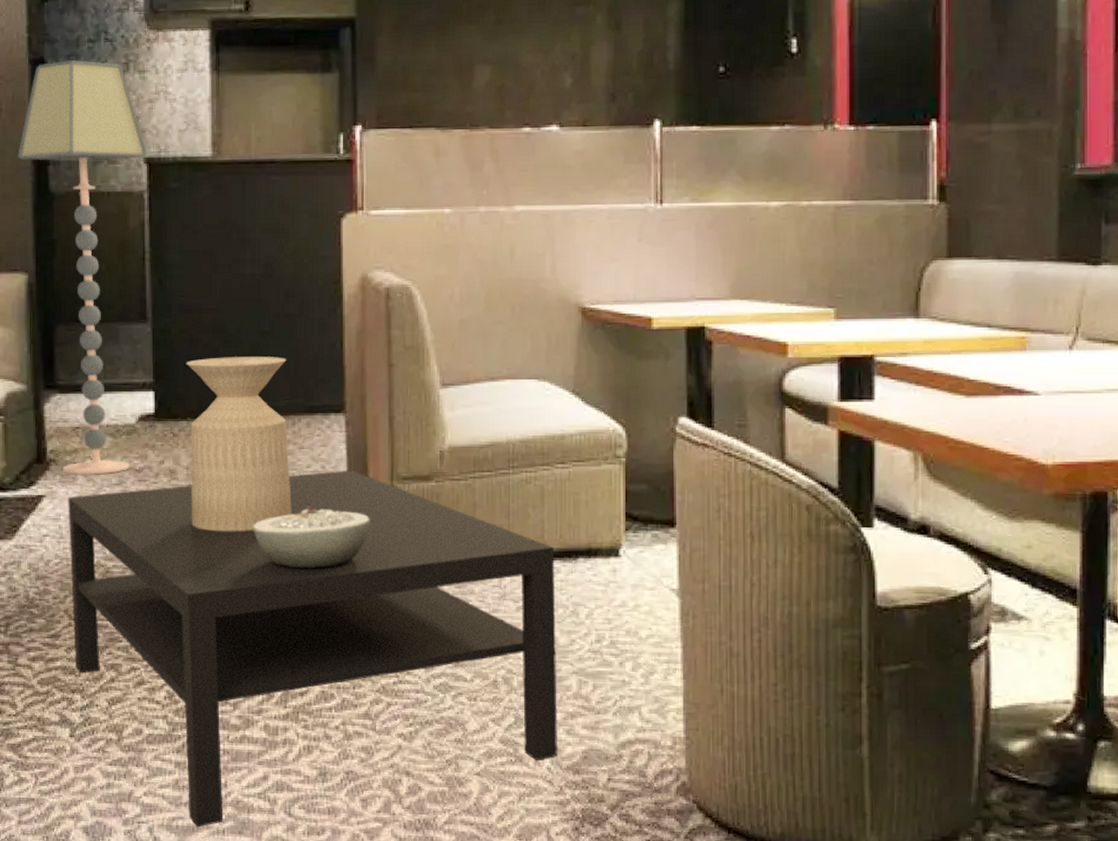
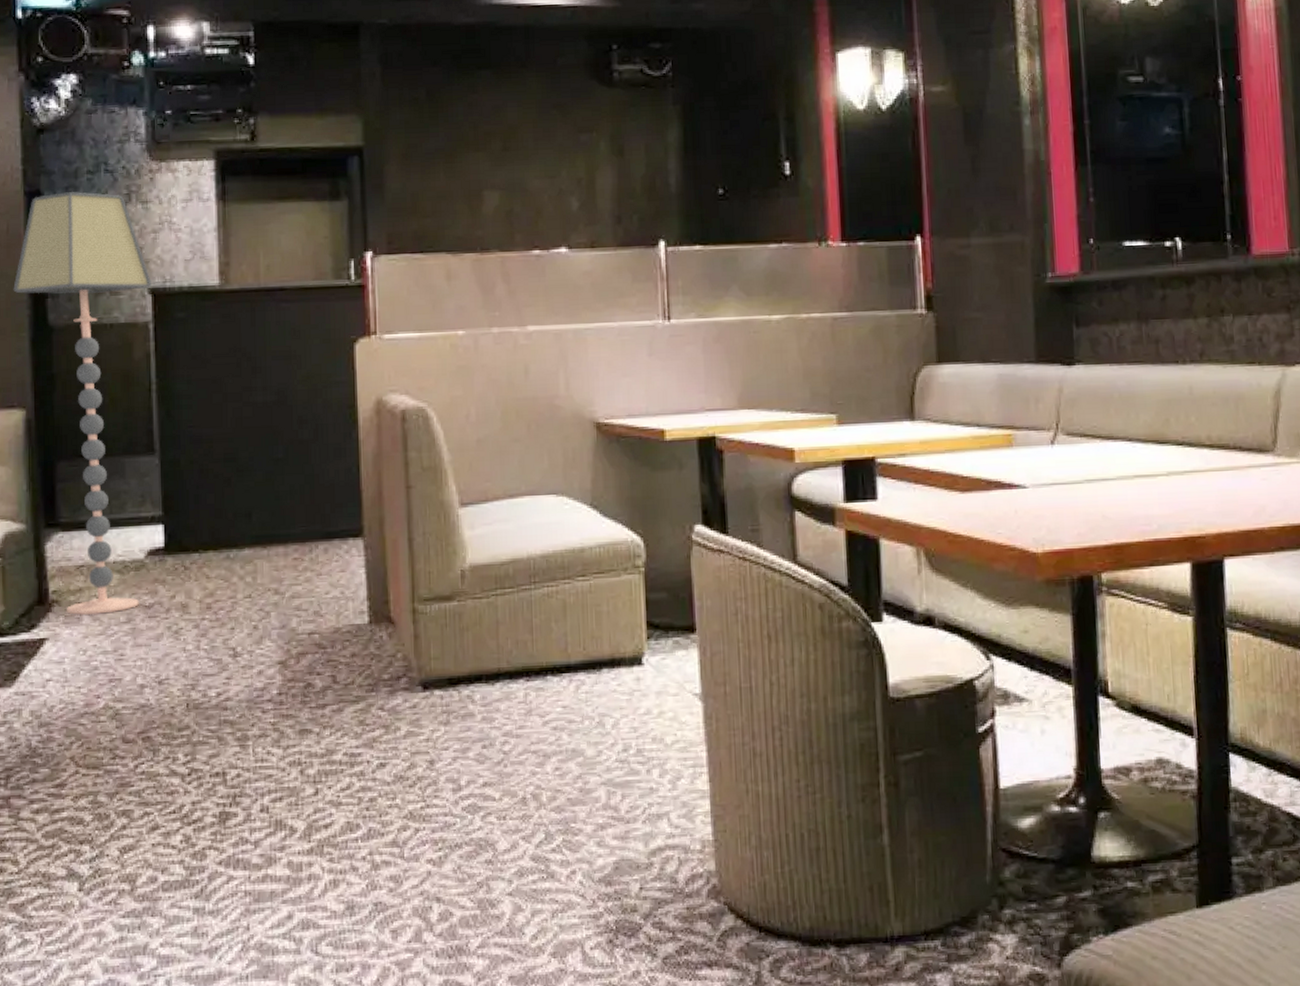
coffee table: present [68,470,557,828] -> none [72,594,589,976]
side table: present [186,357,292,532] -> none [196,484,311,665]
ashtray: present [253,502,370,569] -> none [271,629,392,698]

